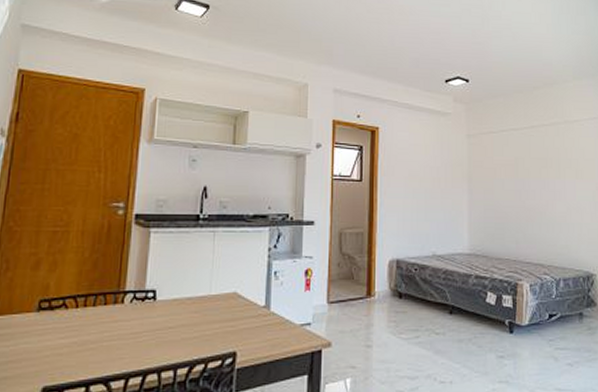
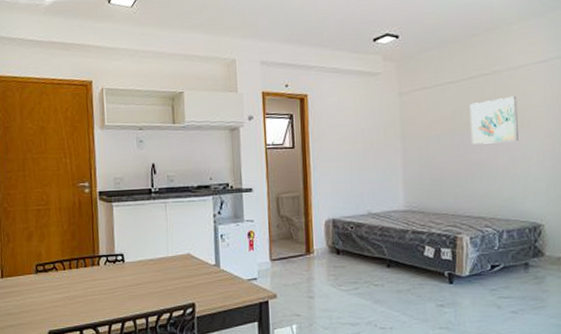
wall art: none [531,148,573,191] -> present [469,96,518,145]

